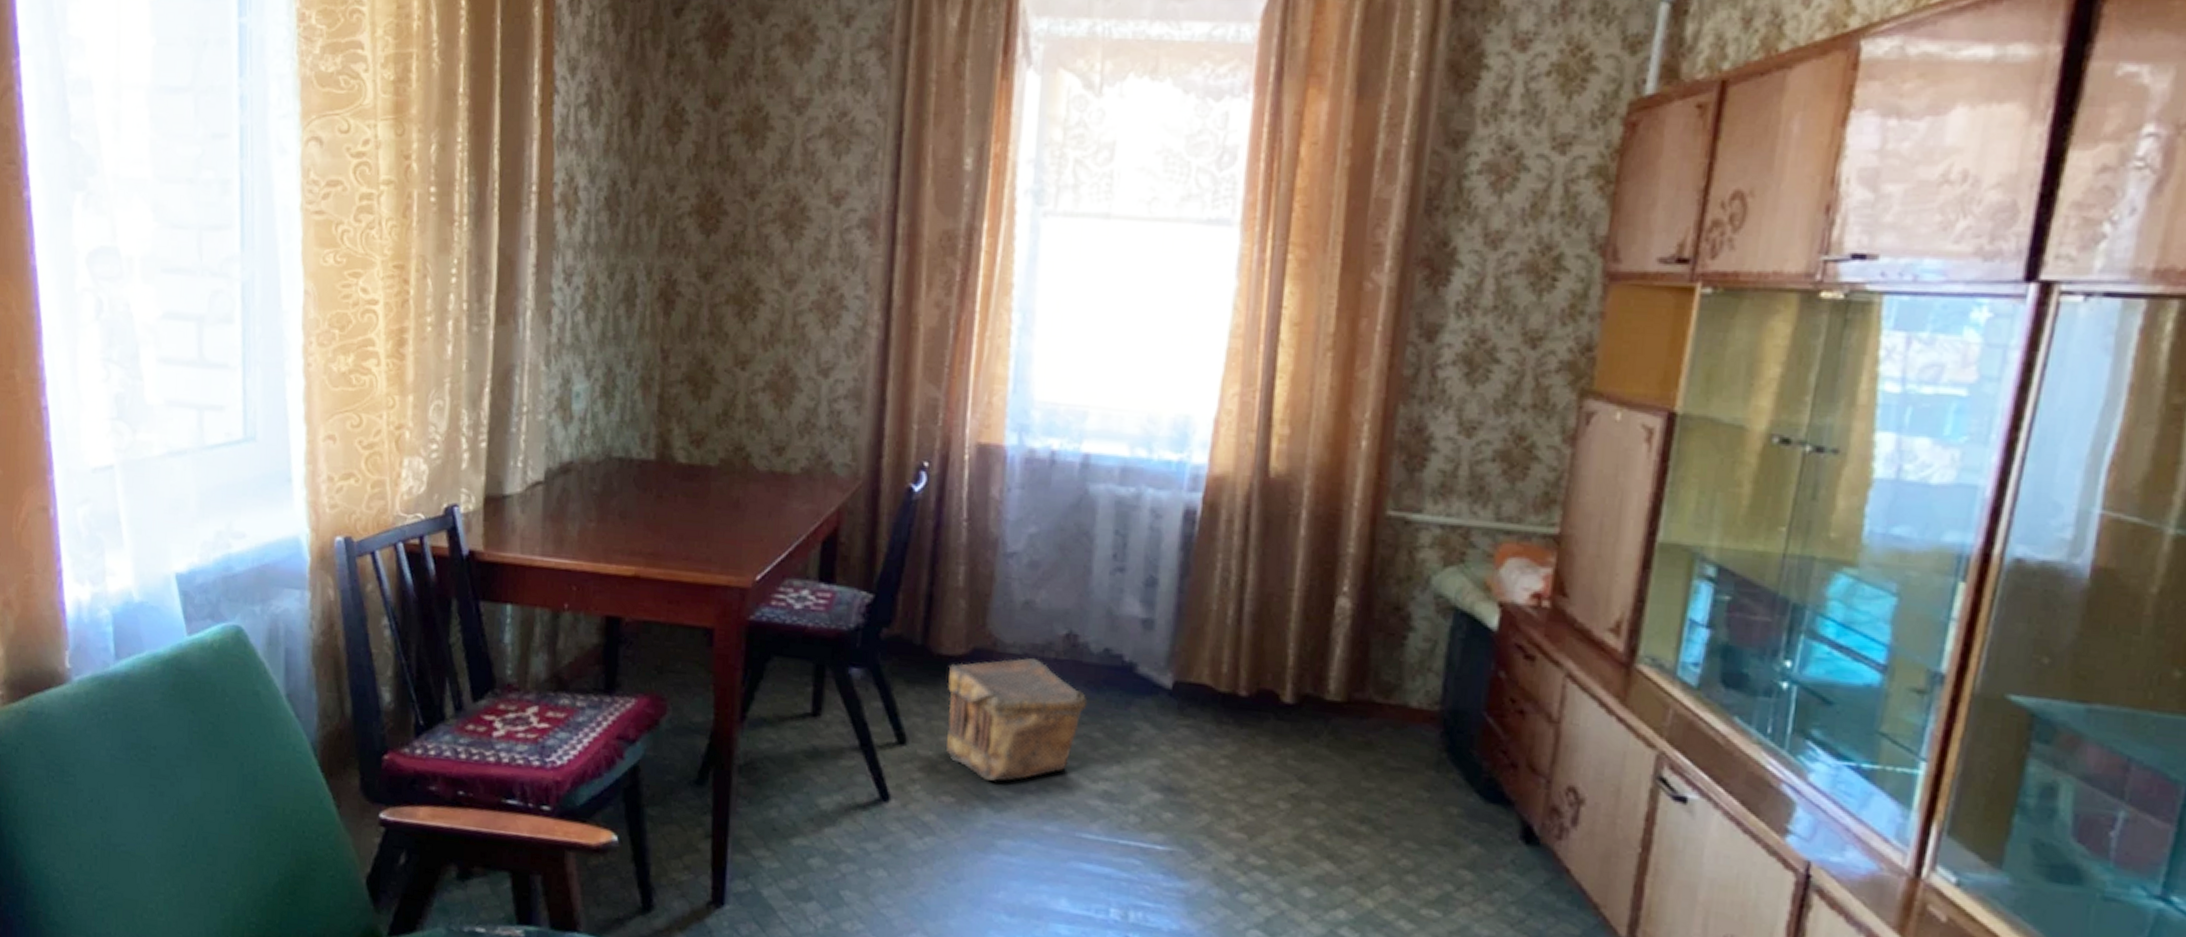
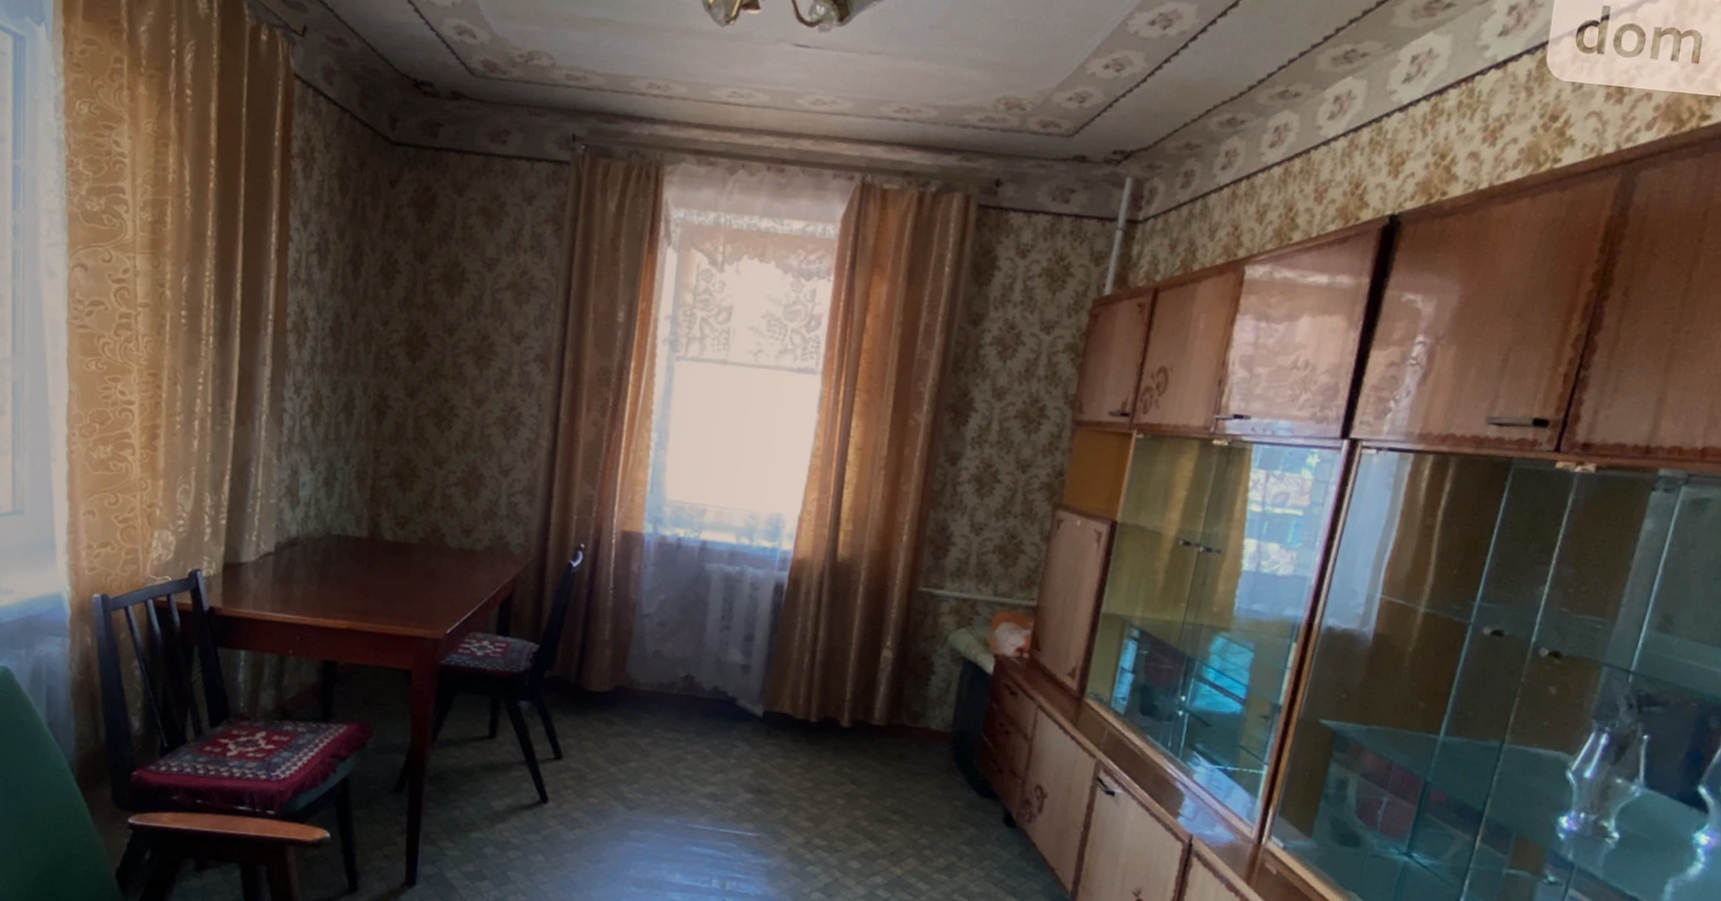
pouch: present [946,657,1088,782] -> none [592,693,700,787]

